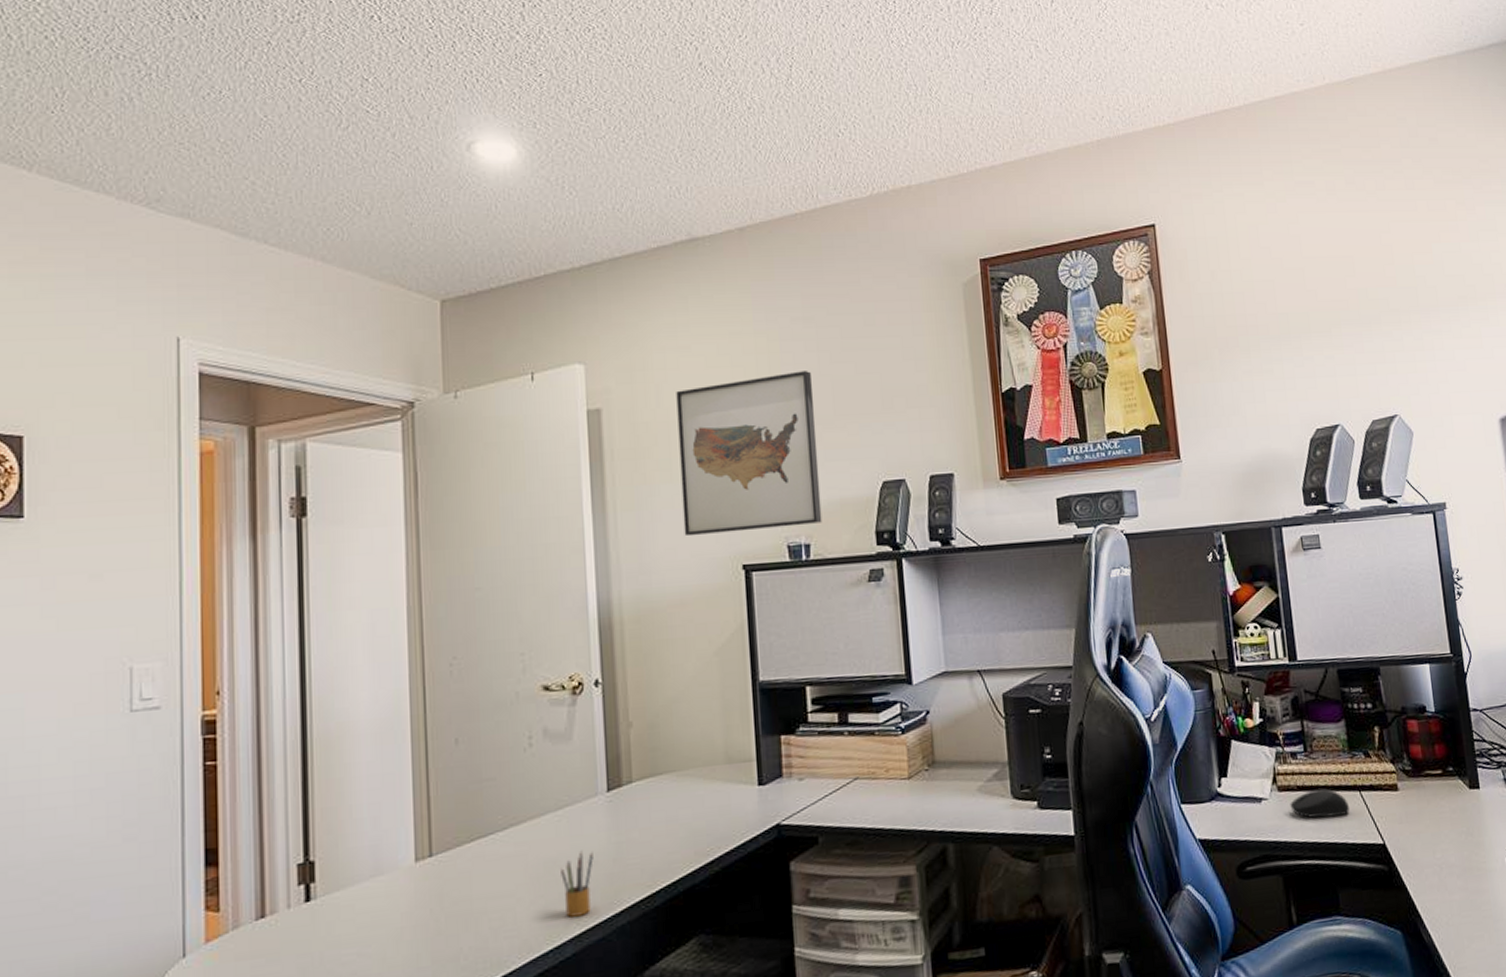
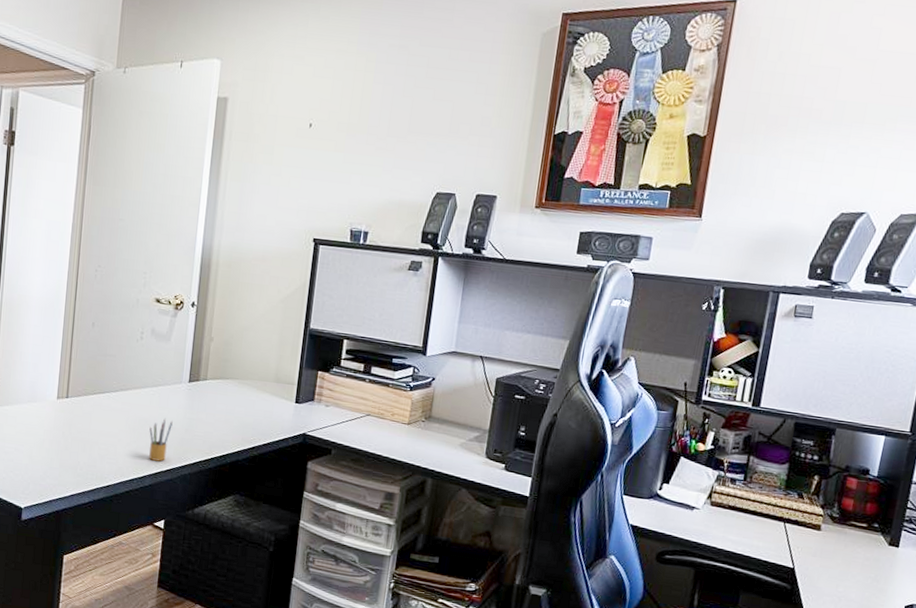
wall art: present [676,371,822,537] -> none [274,90,396,217]
computer mouse: present [1290,788,1350,818] -> none [718,511,771,538]

